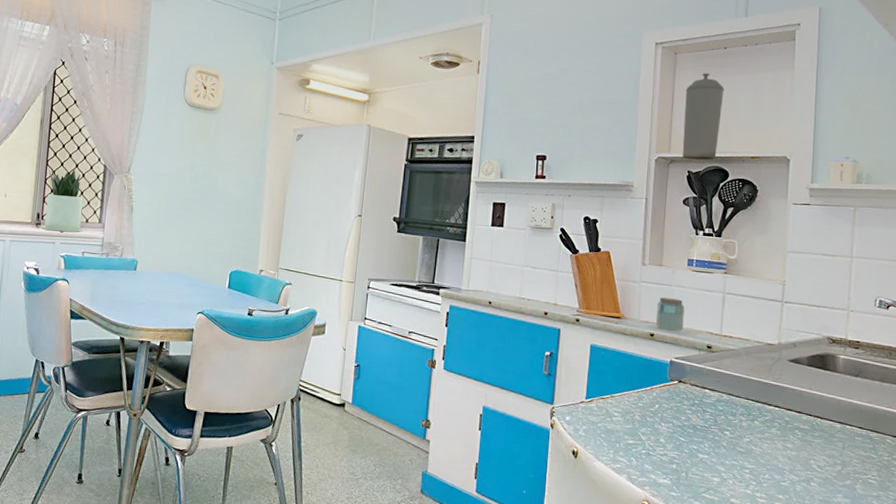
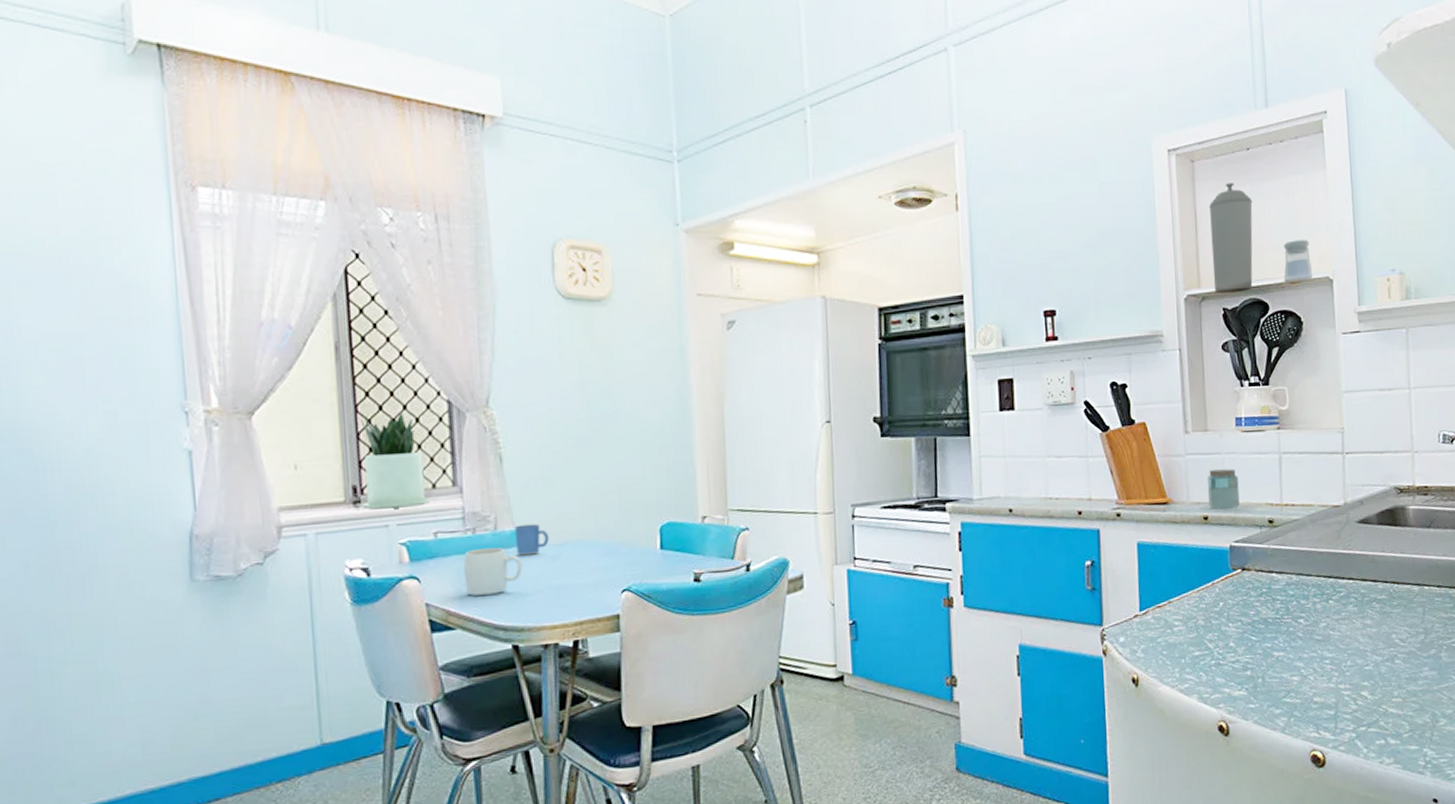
mug: none [96,267,135,300] -> present [463,547,523,596]
mug: none [132,255,155,278] -> present [514,523,549,556]
salt shaker: none [745,123,772,159] -> present [1283,239,1313,284]

